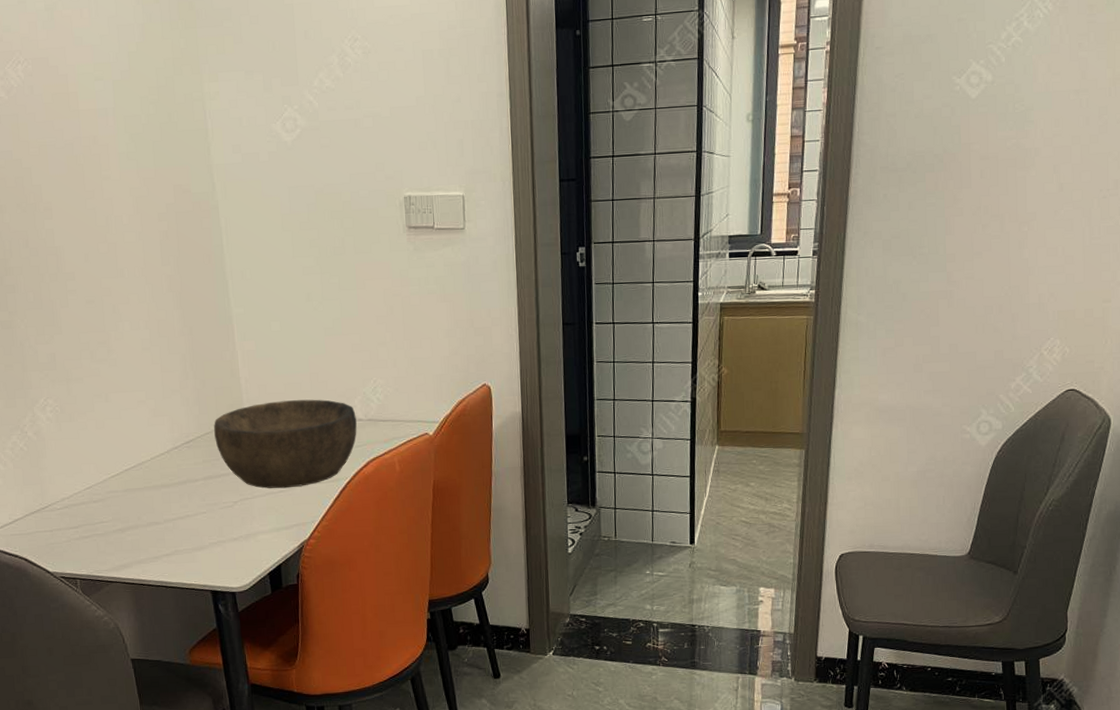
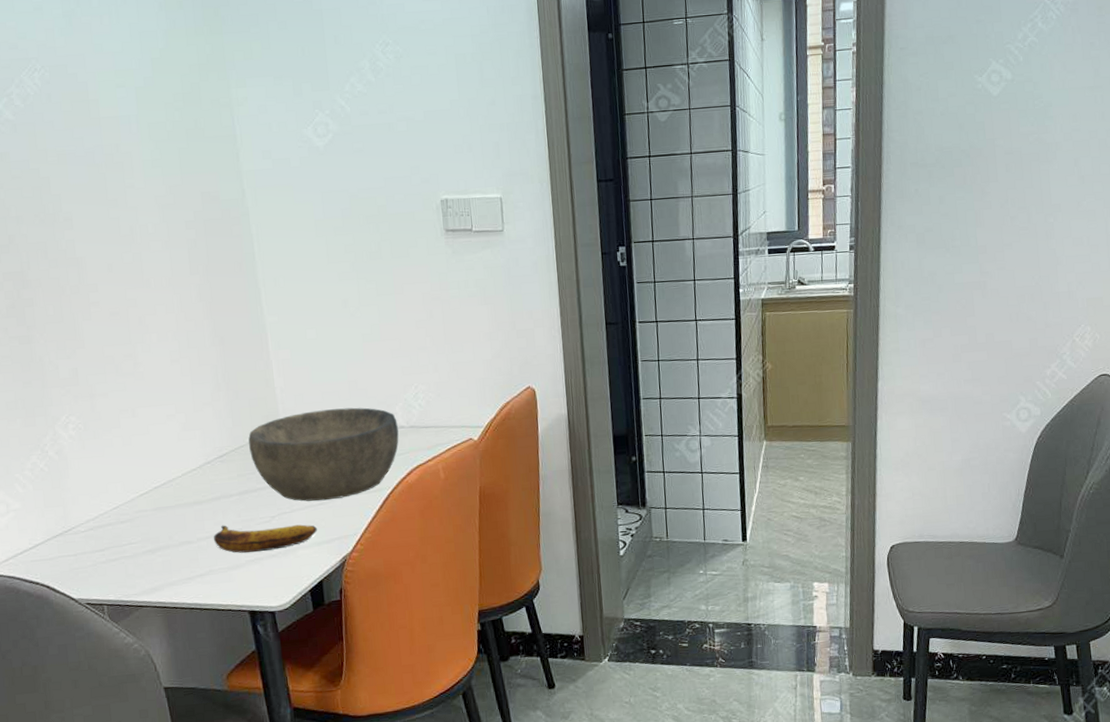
banana: none [179,508,277,536] -> present [213,524,317,553]

